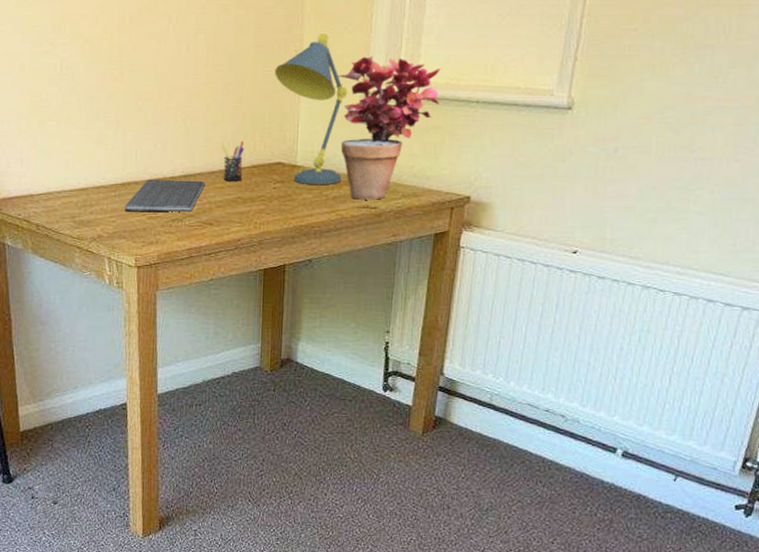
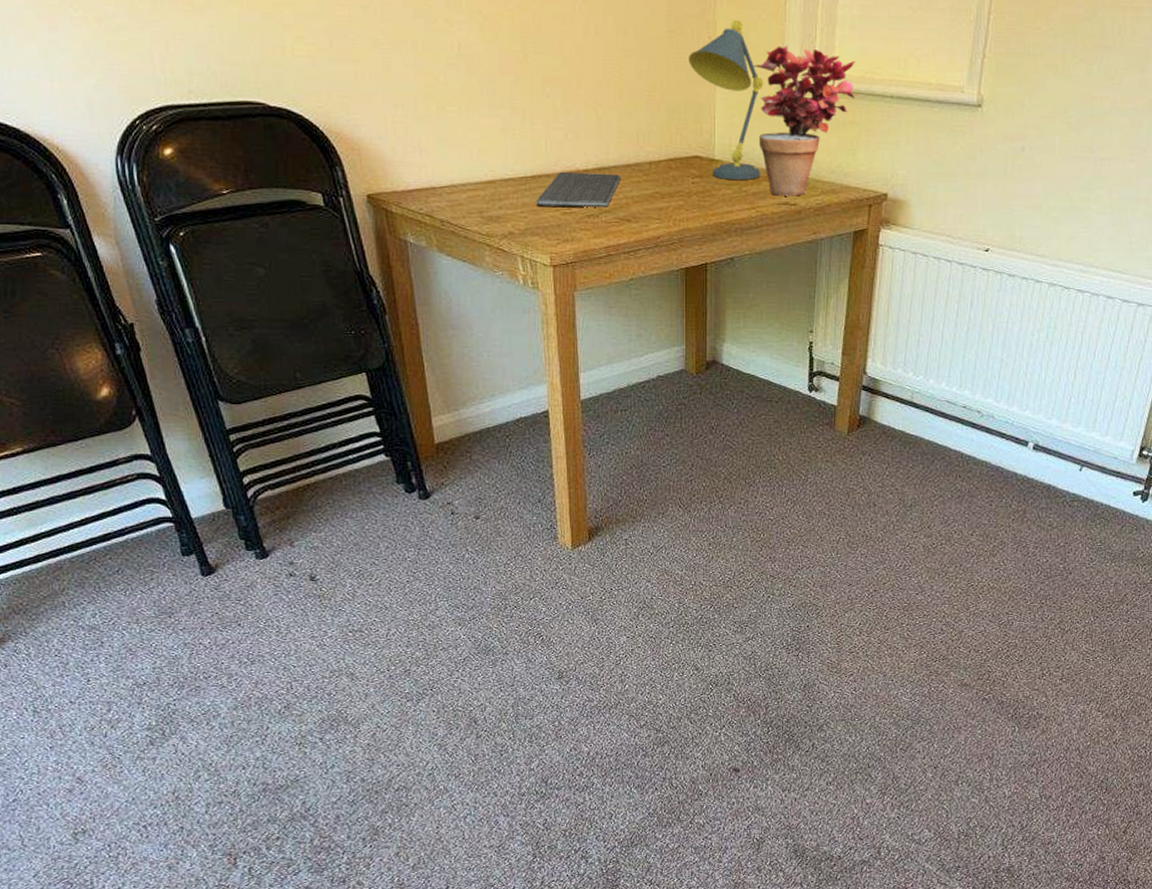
pen holder: present [221,140,245,182] -> none [636,132,661,176]

